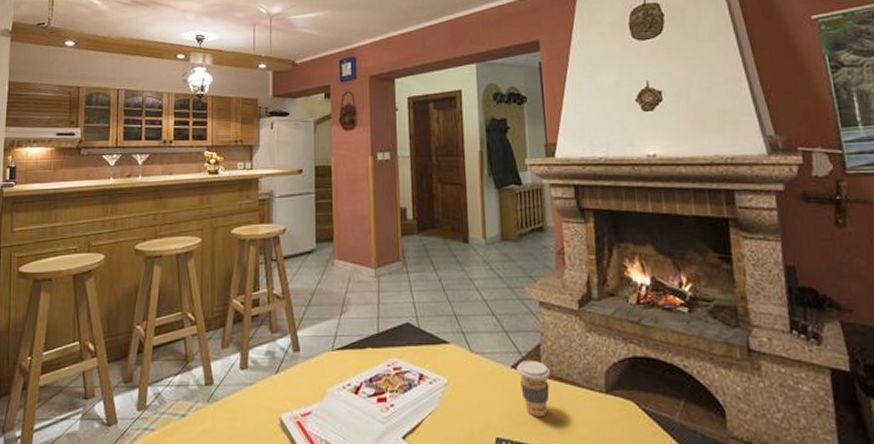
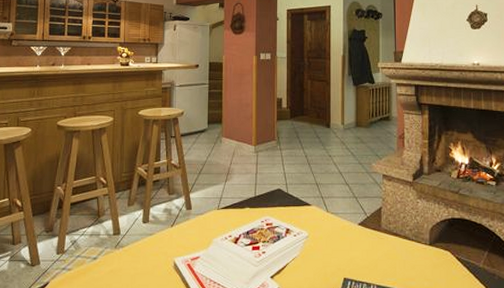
coffee cup: present [516,359,550,417] -> none [362,219,388,263]

